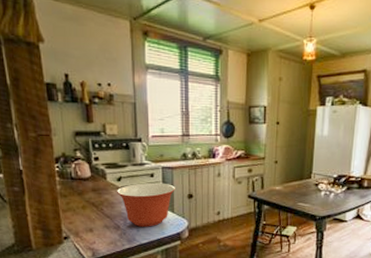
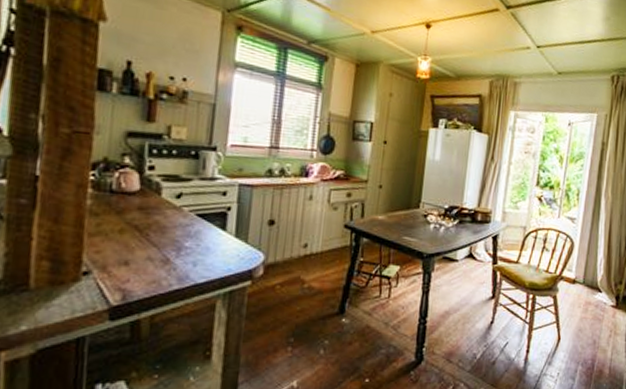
mixing bowl: present [117,182,175,227] -> none [173,202,253,261]

